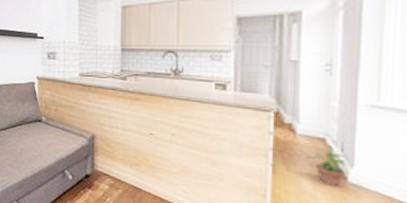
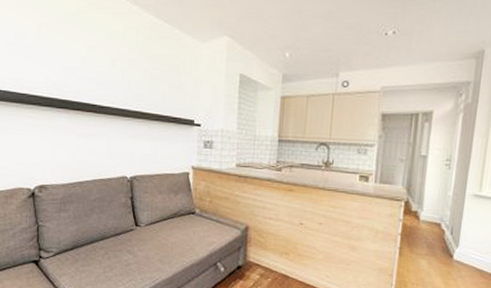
potted plant: present [306,148,348,186] -> none [425,232,455,263]

